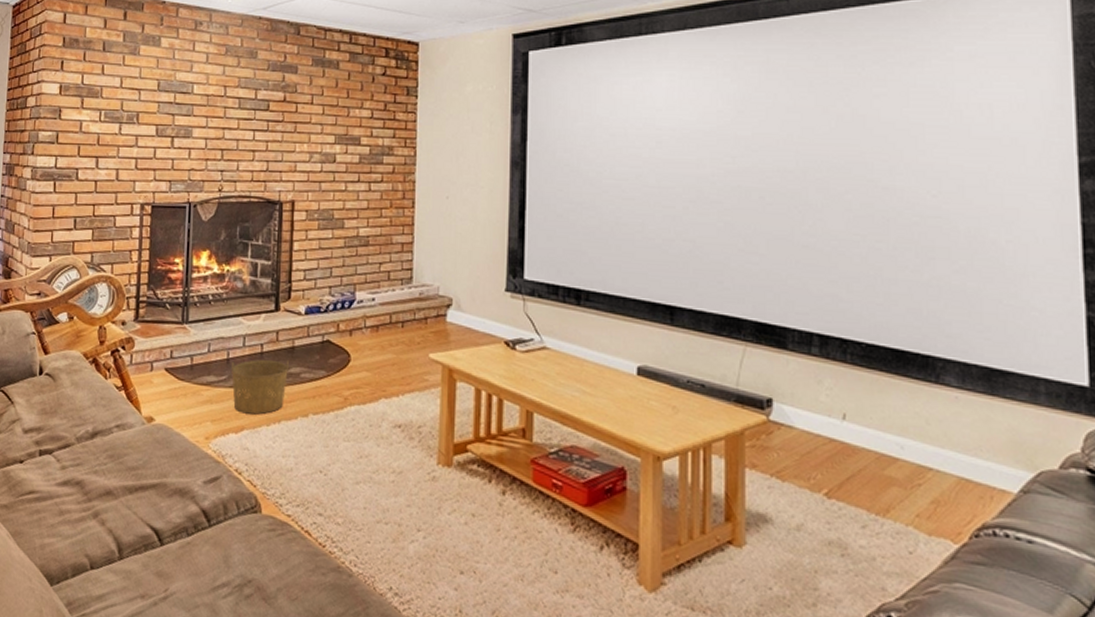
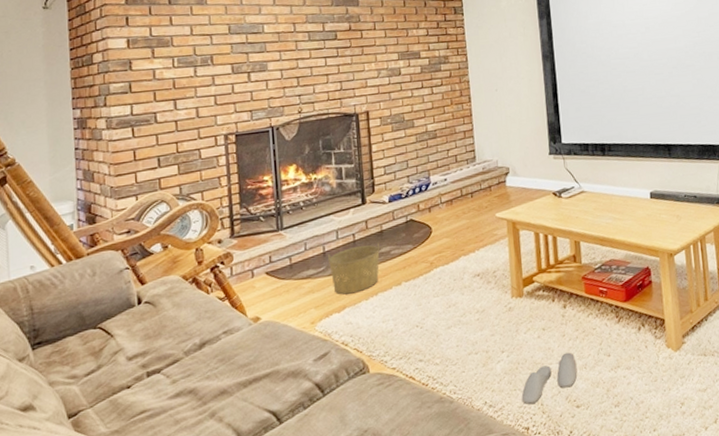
slippers: none [435,552,511,608] -> present [521,352,578,405]

